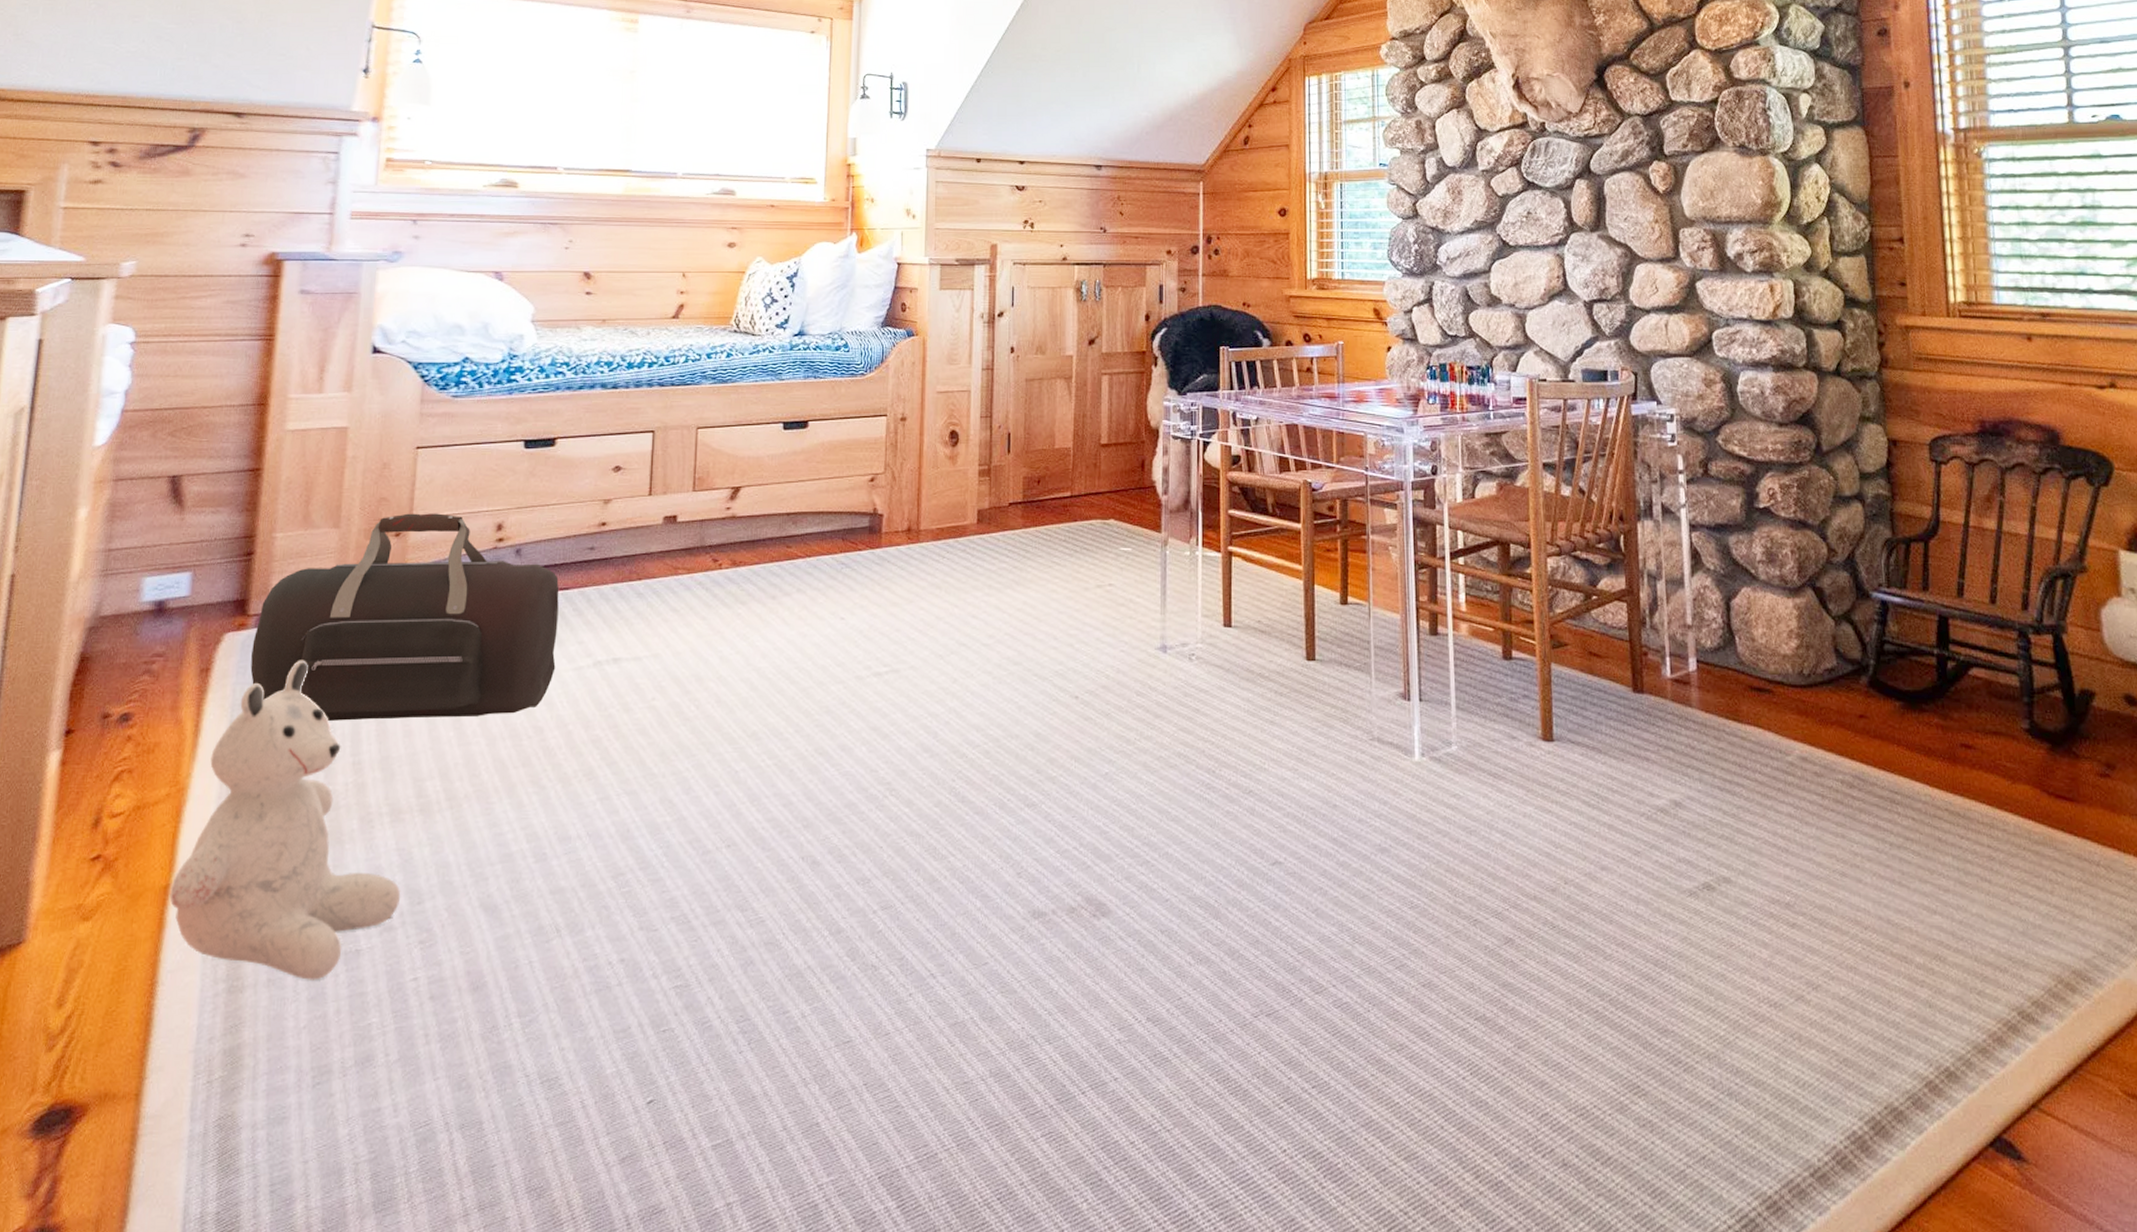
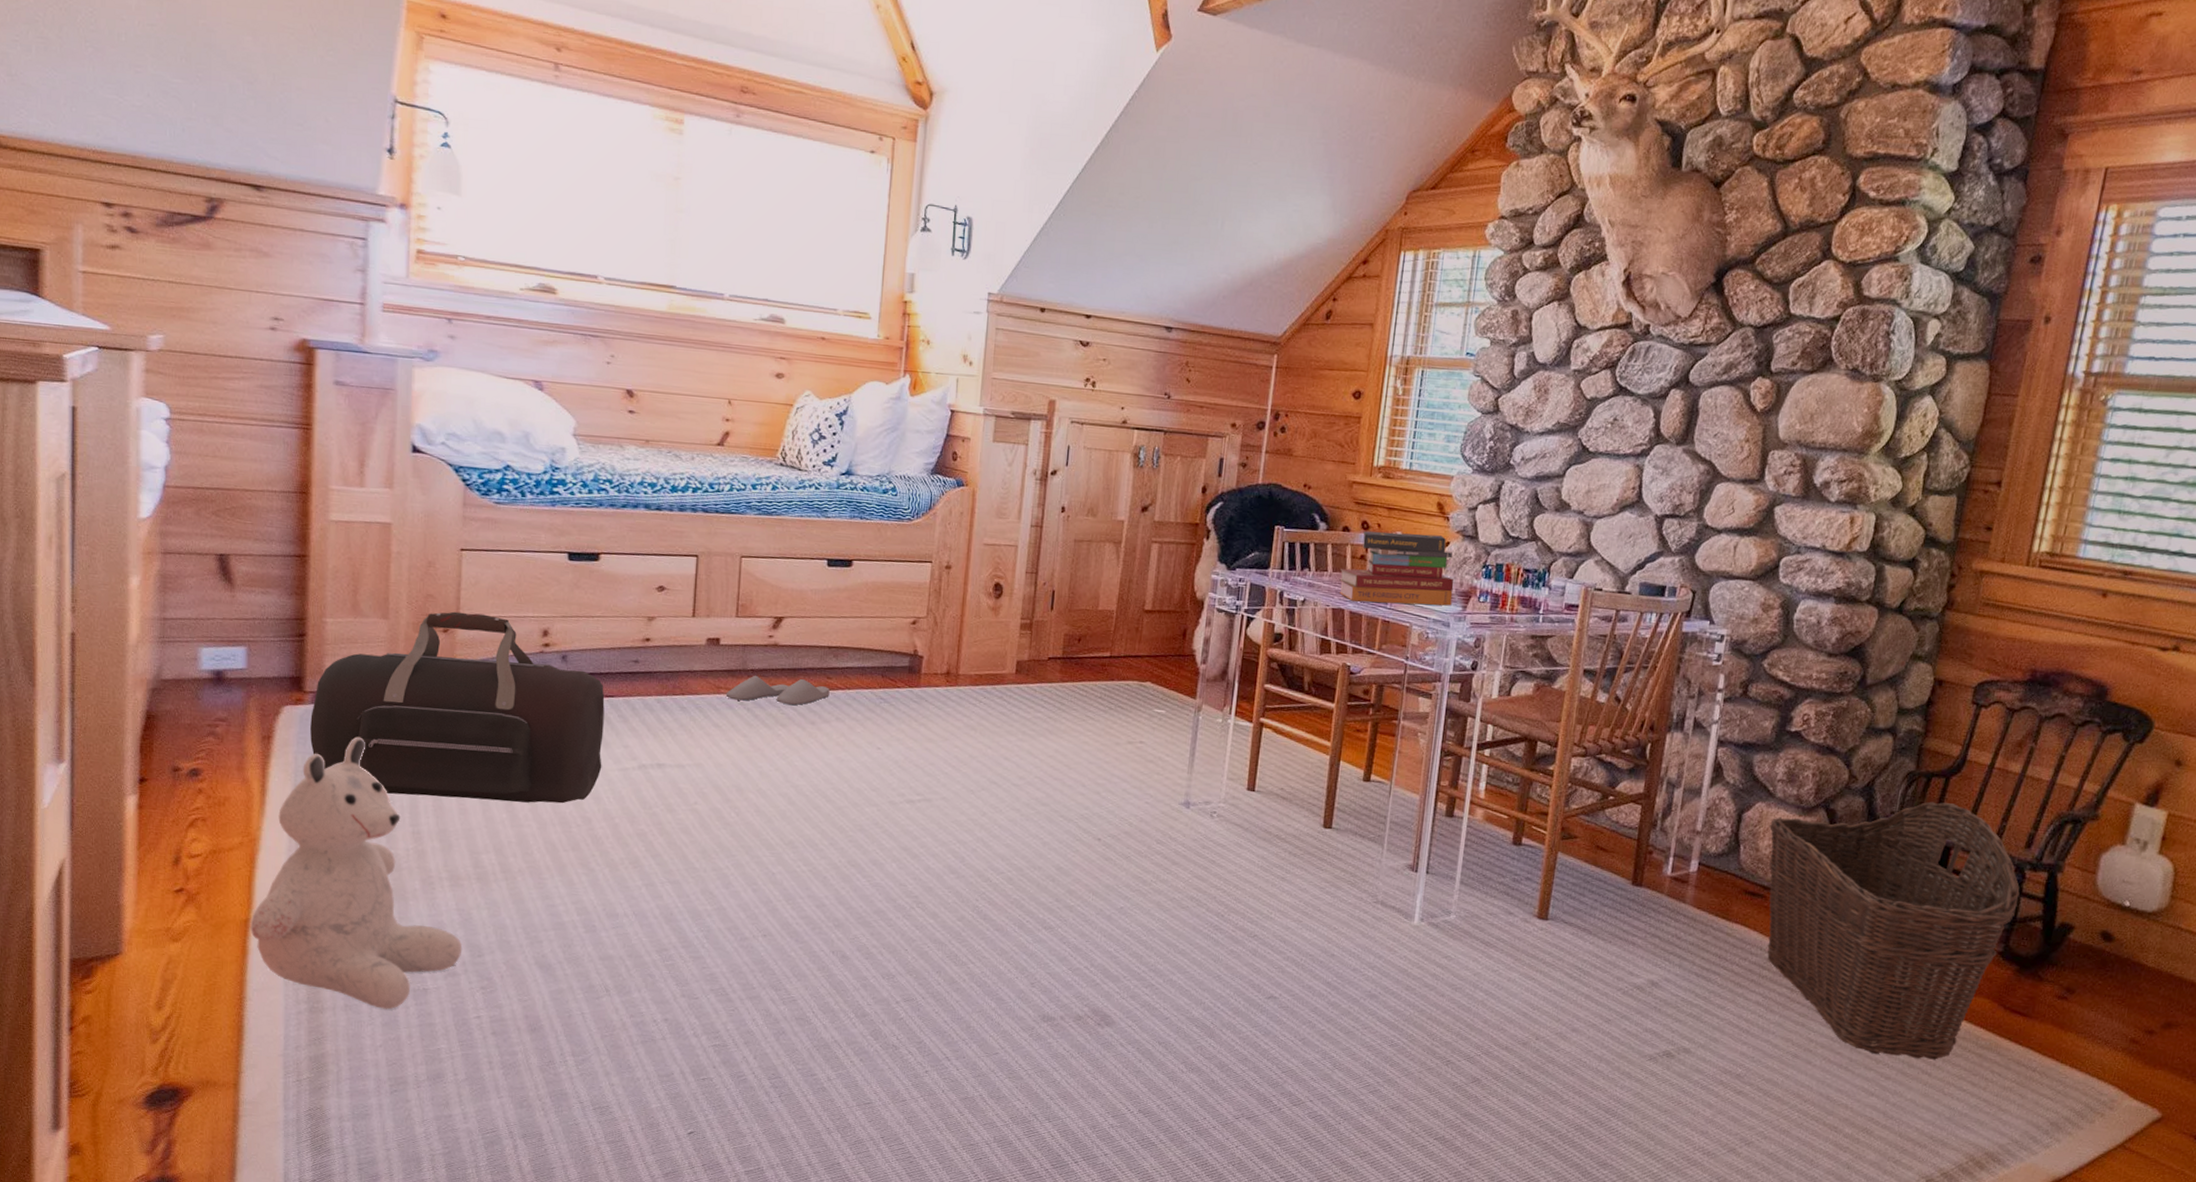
slippers: none [683,551,790,580] -> present [725,675,830,706]
books: none [1289,341,1402,415] -> present [1339,531,1455,606]
wicker basket: none [1760,569,2031,864] -> present [1767,801,2020,1060]

